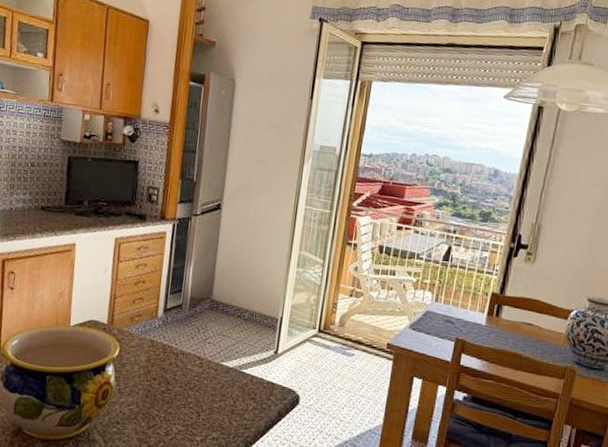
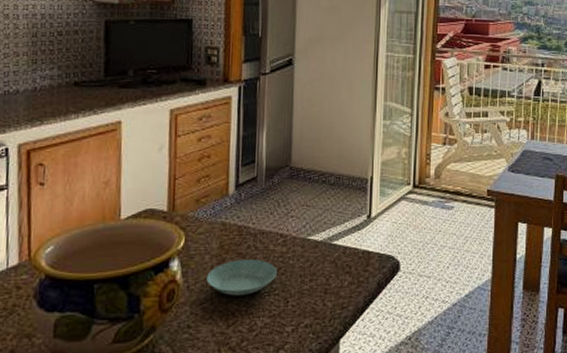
saucer: none [134,373,193,405] -> present [206,259,277,296]

